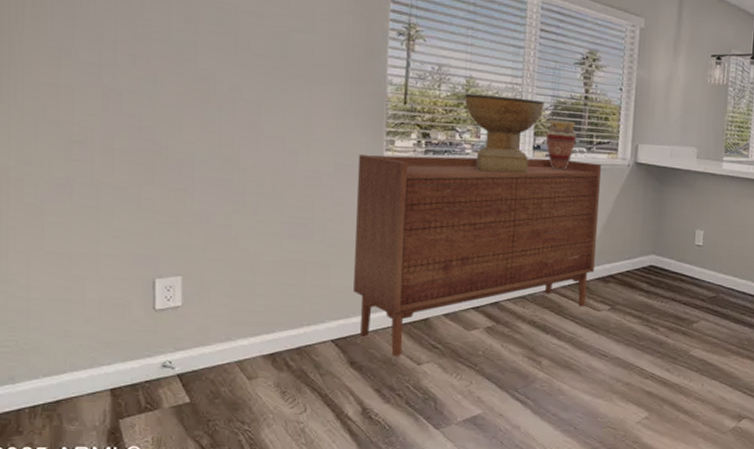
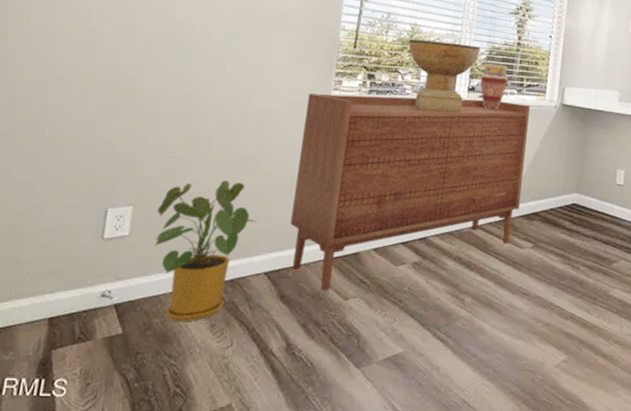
house plant: none [208,248,317,390] -> present [153,180,257,322]

